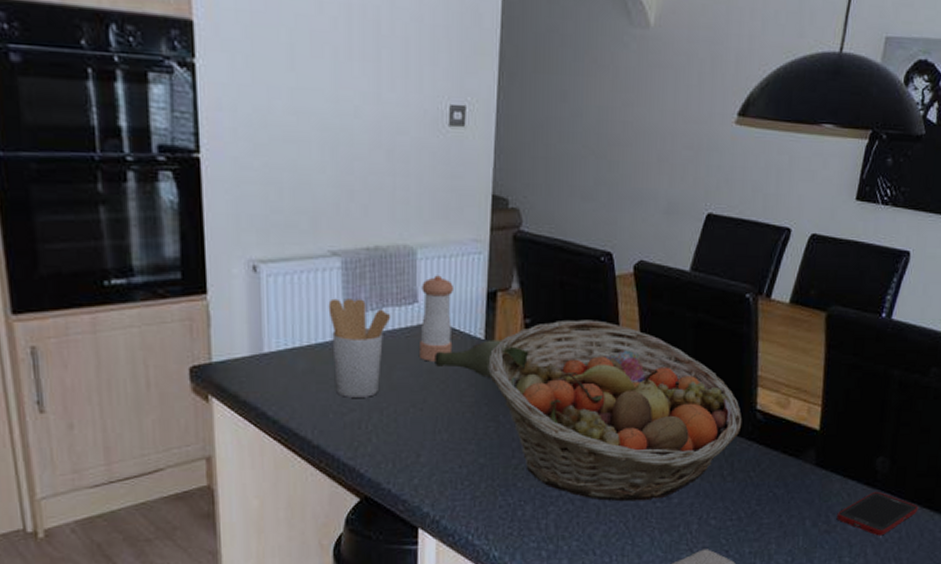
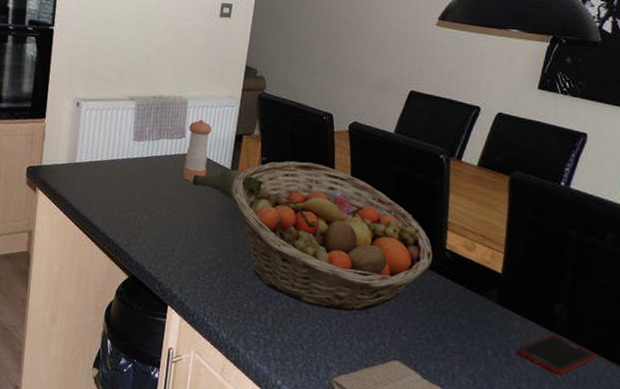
utensil holder: present [328,298,391,397] -> none [121,129,166,202]

